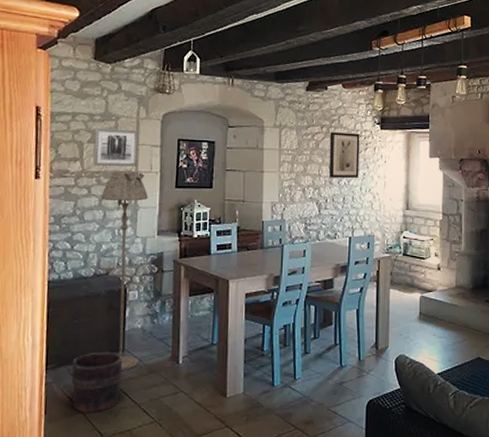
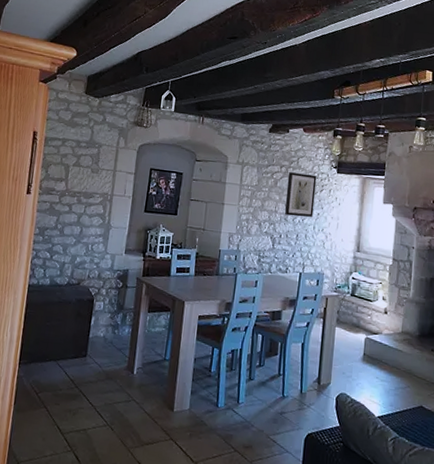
bucket: present [67,352,123,413] -> none [36,354,85,409]
wall art: present [93,128,139,167] -> none [76,153,117,190]
floor lamp: present [101,171,148,370] -> none [80,192,120,374]

